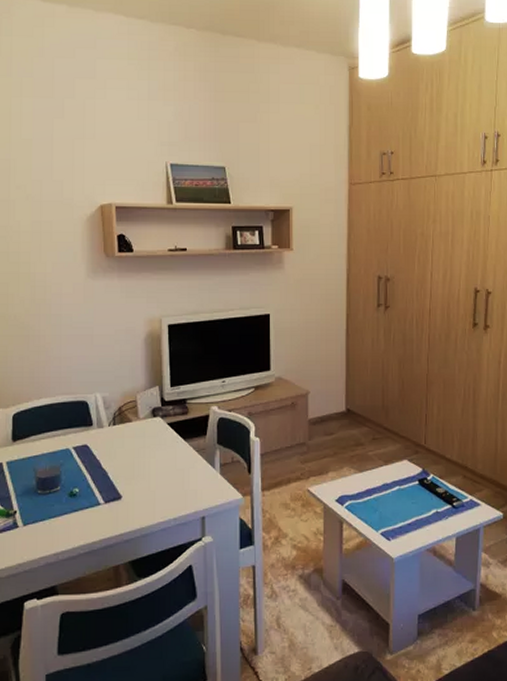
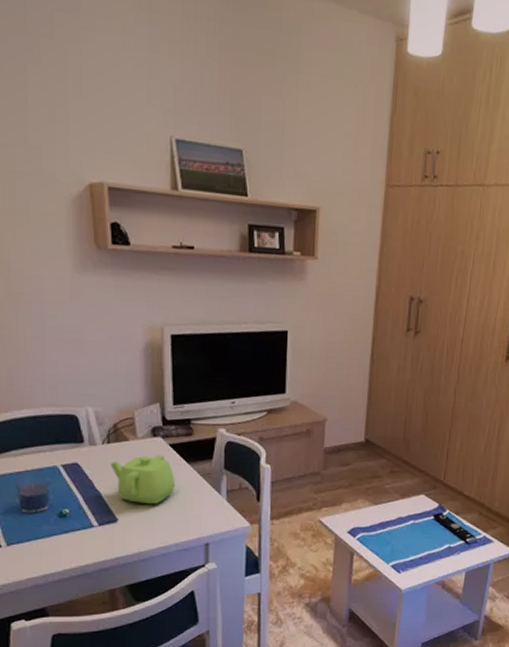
teapot: none [115,434,173,481] -> present [110,455,175,505]

